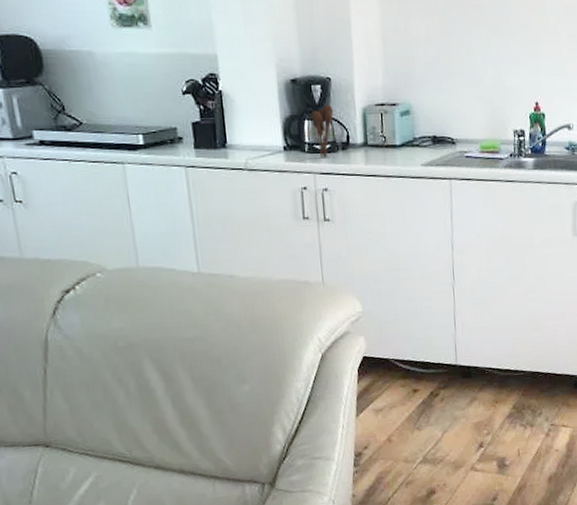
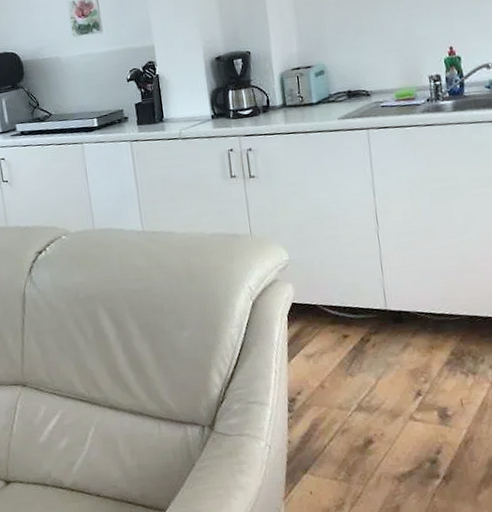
utensil holder: present [311,104,334,157] -> none [234,74,254,121]

